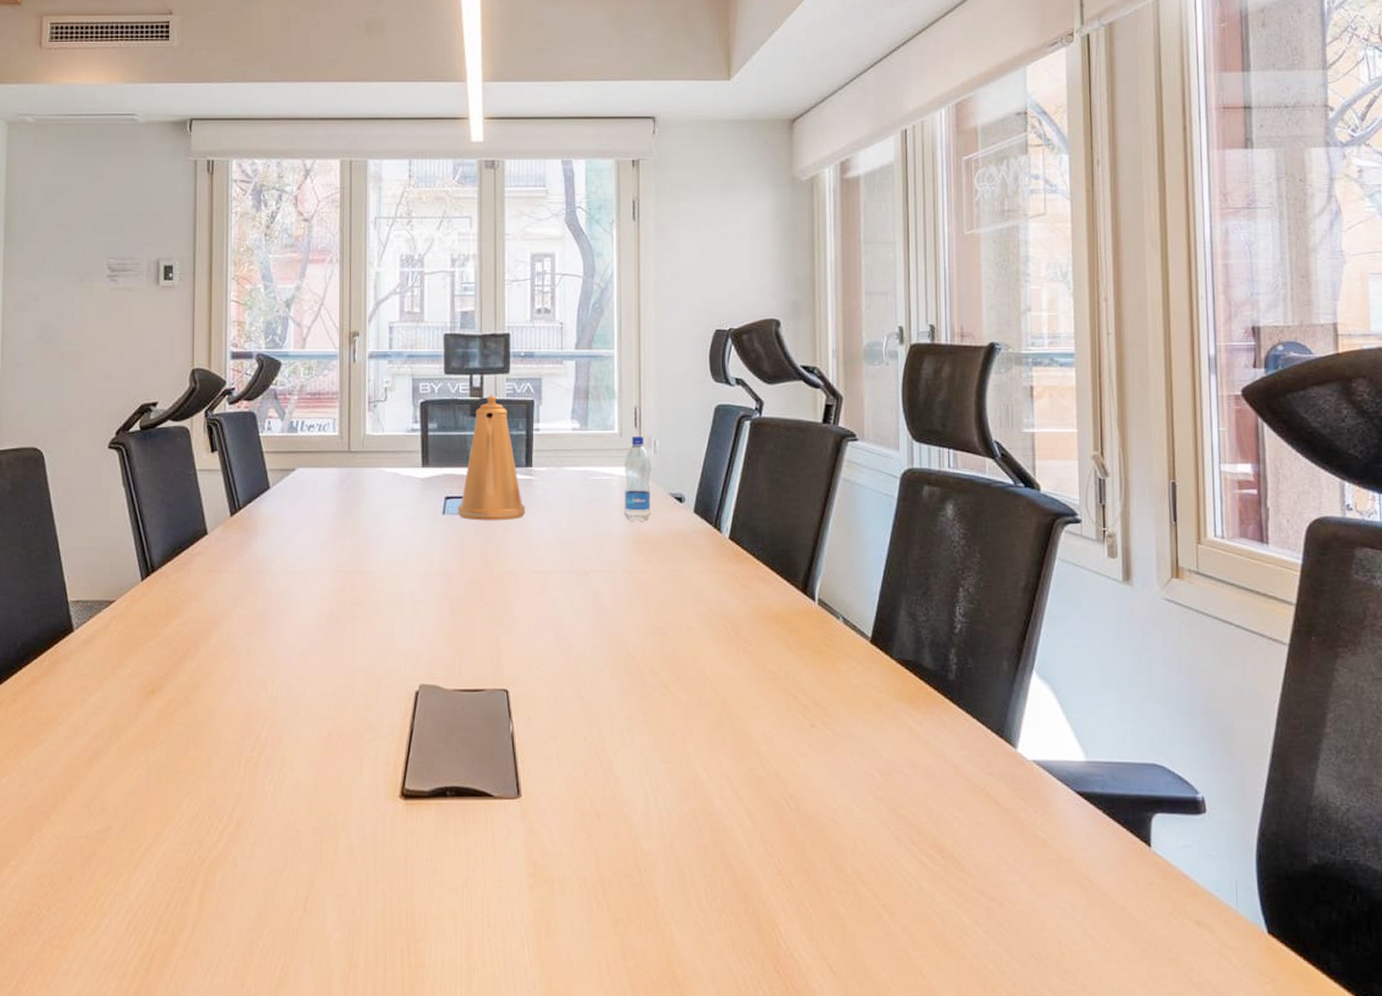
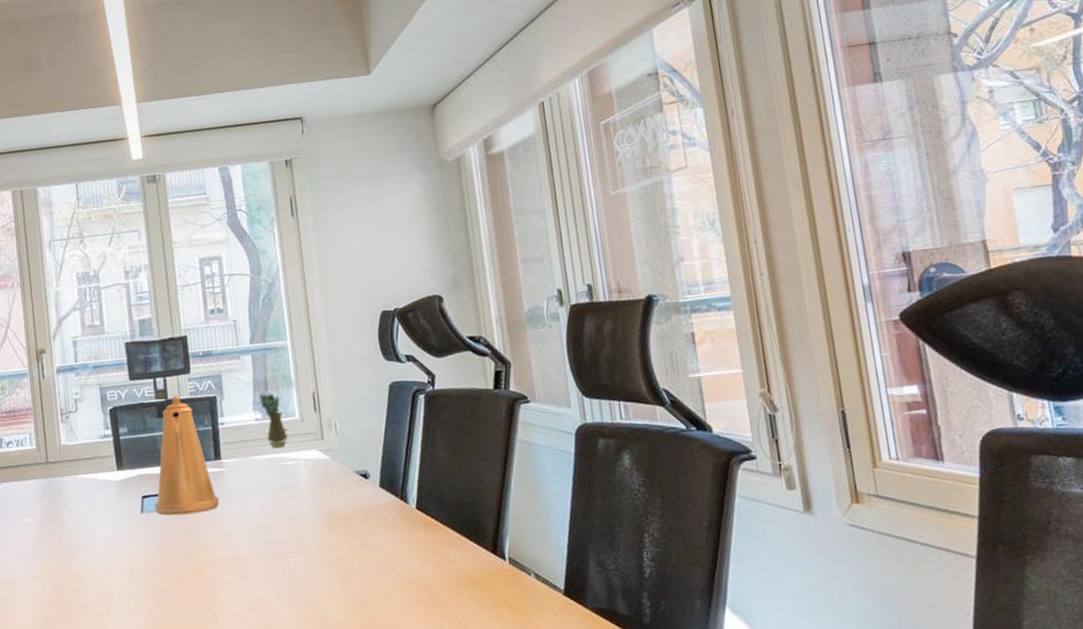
vase: none [578,400,604,461] -> present [259,391,288,449]
bottle: present [624,437,651,523] -> none [308,420,339,503]

